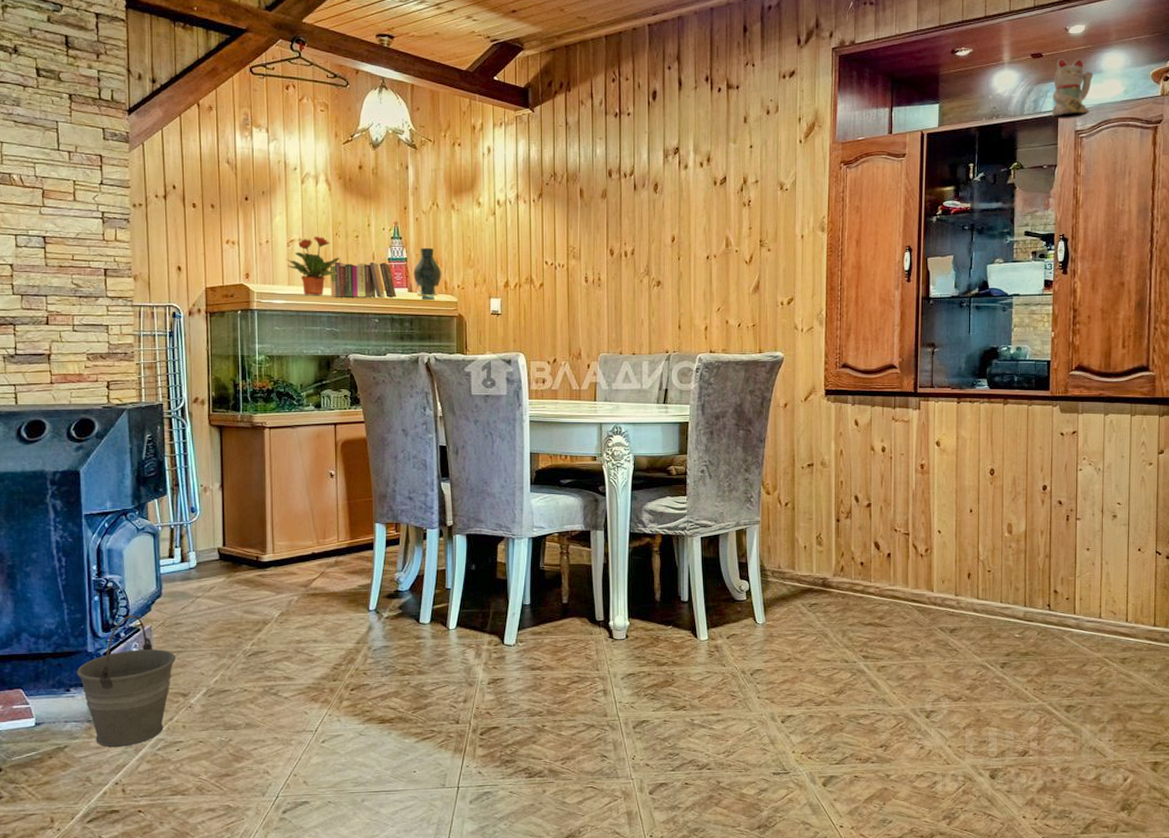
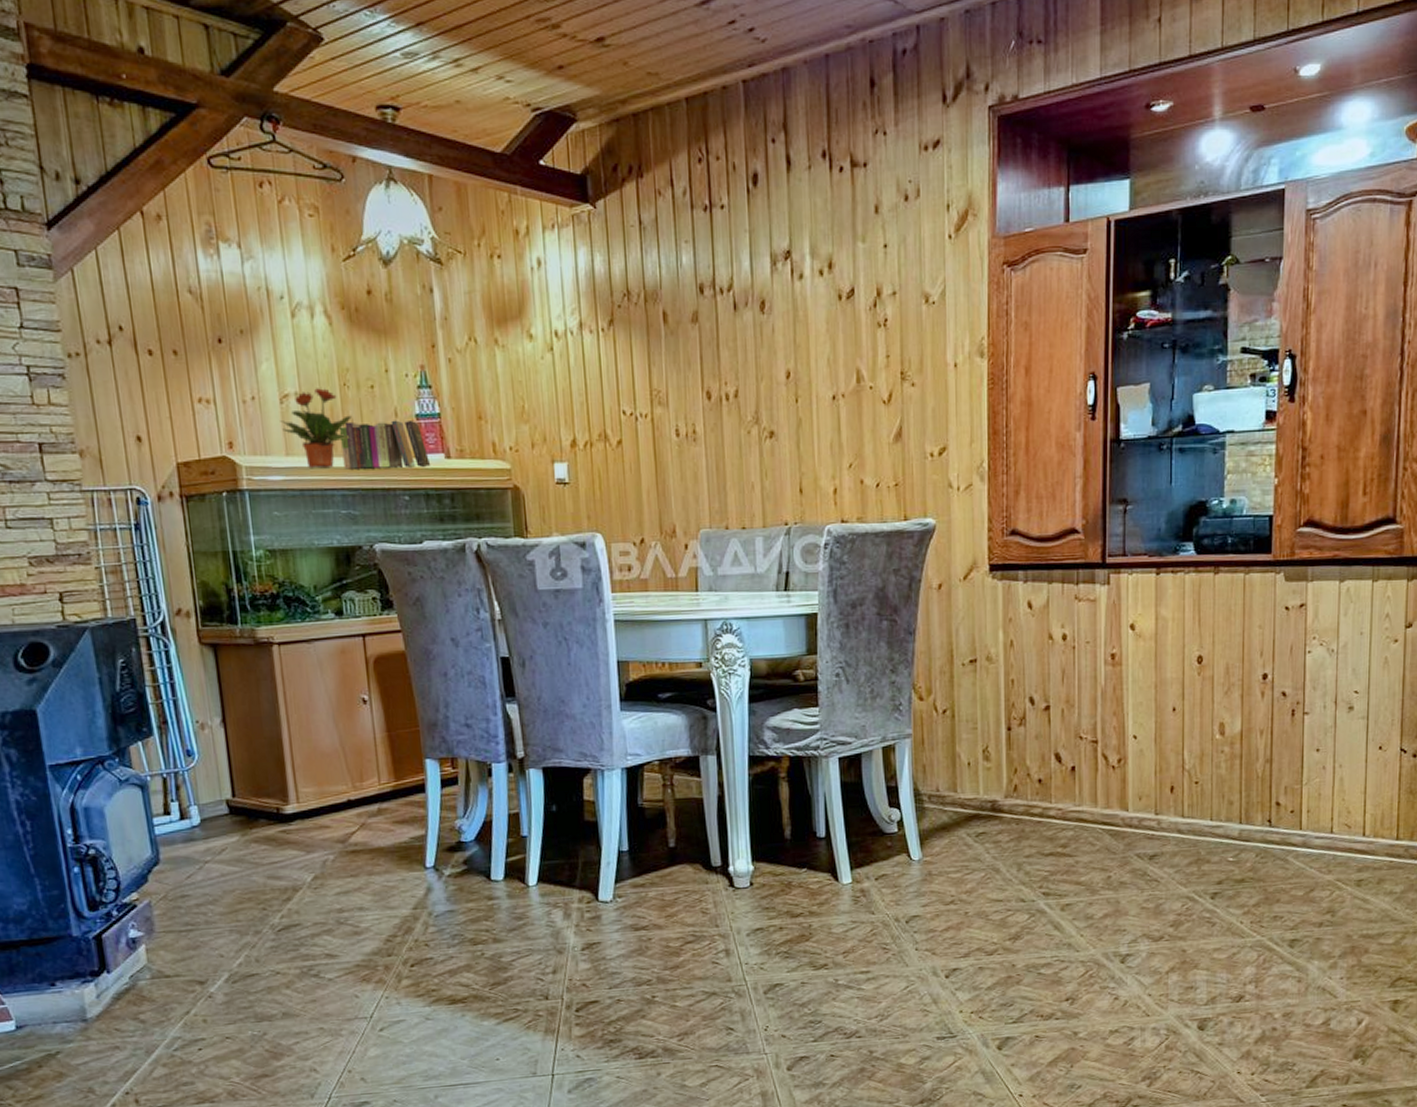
bucket: present [76,615,176,747] -> none [61,888,186,1050]
vase: present [413,248,442,301] -> none [450,399,489,470]
decorative figurine: present [1052,58,1094,120] -> none [1276,110,1331,196]

